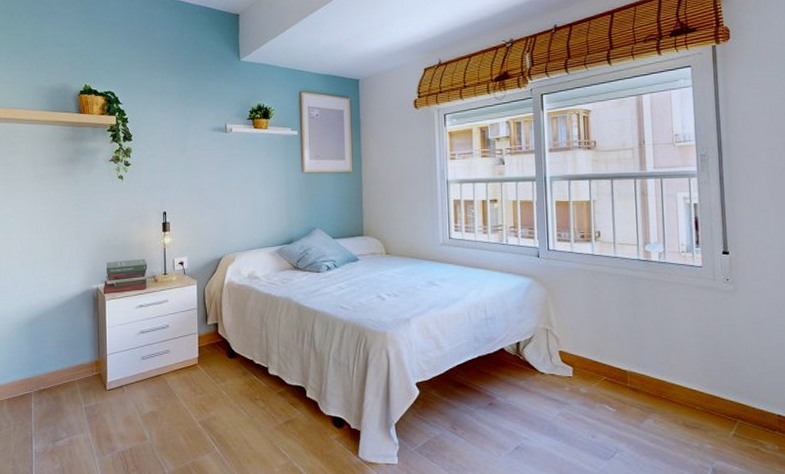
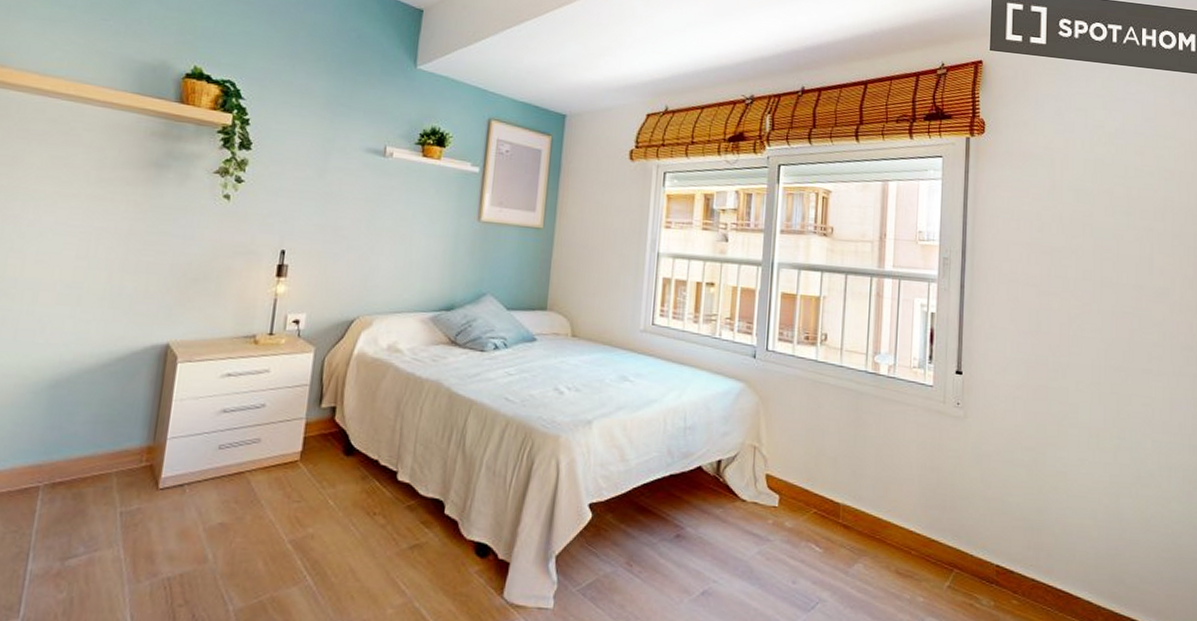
books: present [103,258,148,294] -> none [175,309,248,355]

